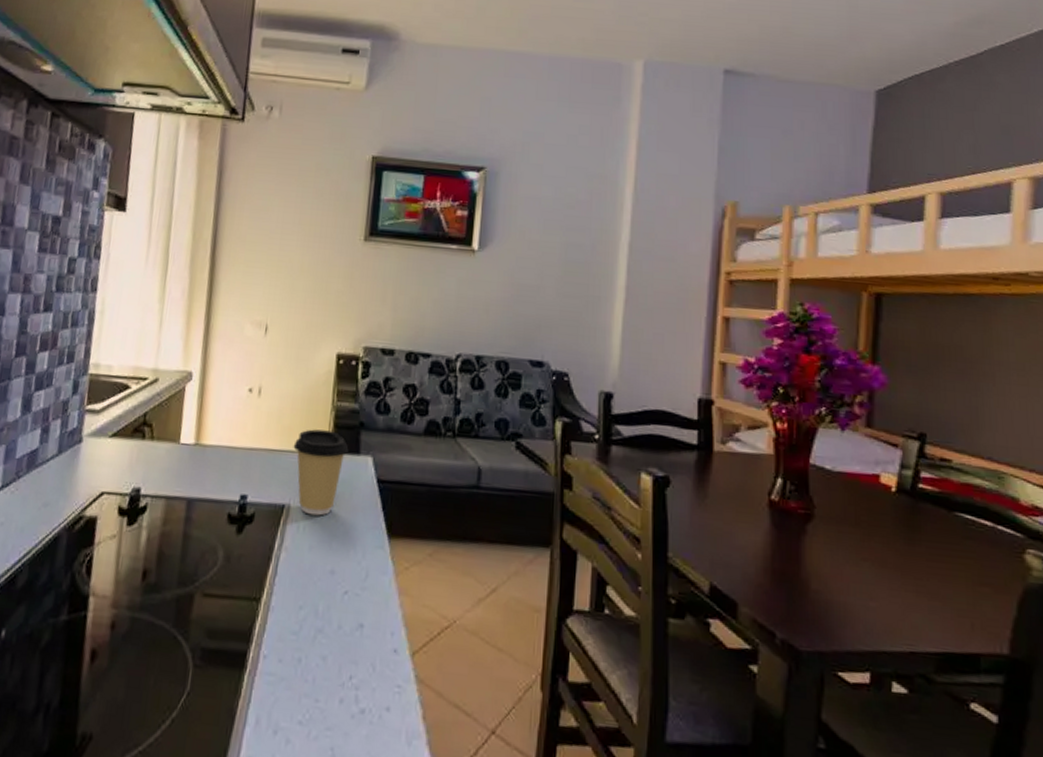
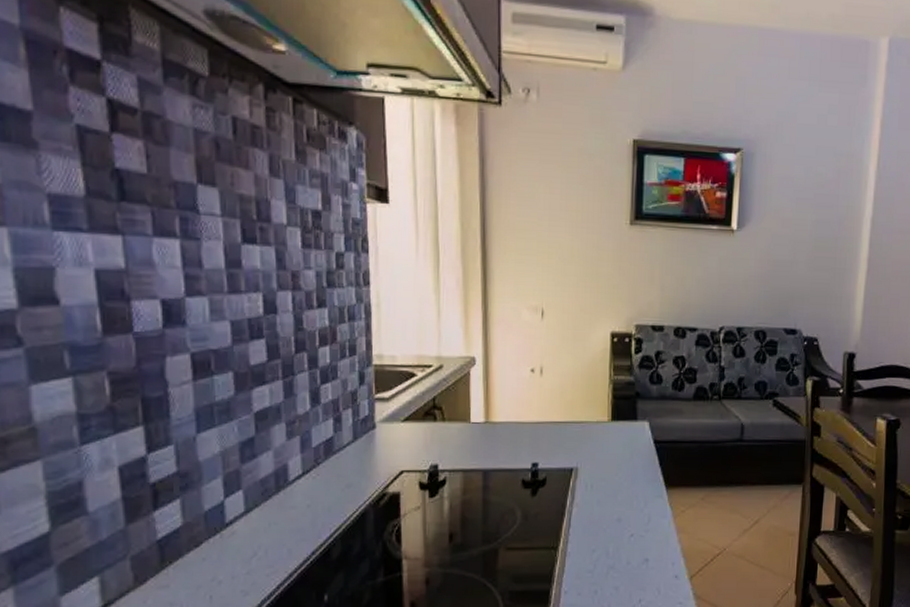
coffee cup: present [293,429,349,516] -> none [577,401,627,475]

